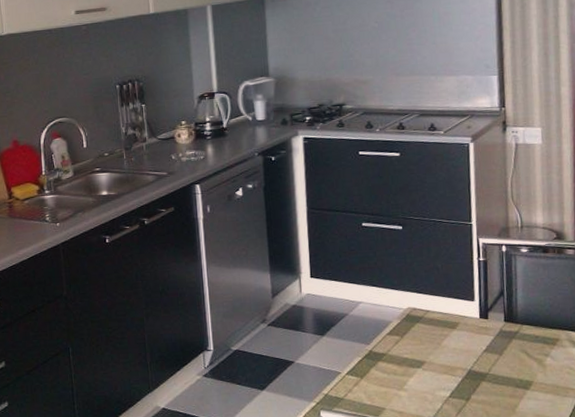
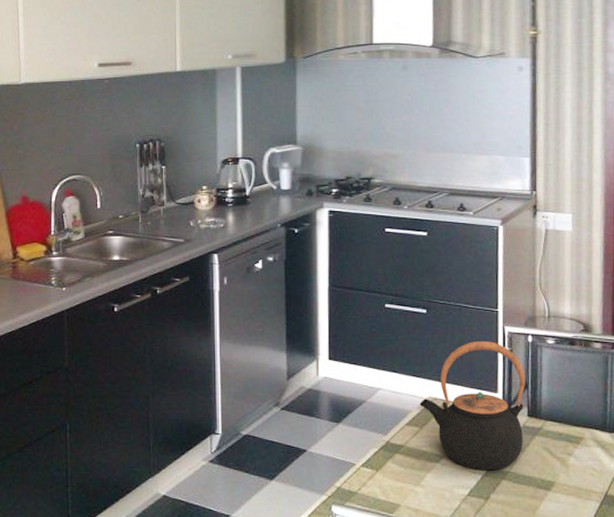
teapot: none [399,252,501,374] -> present [420,340,526,471]

